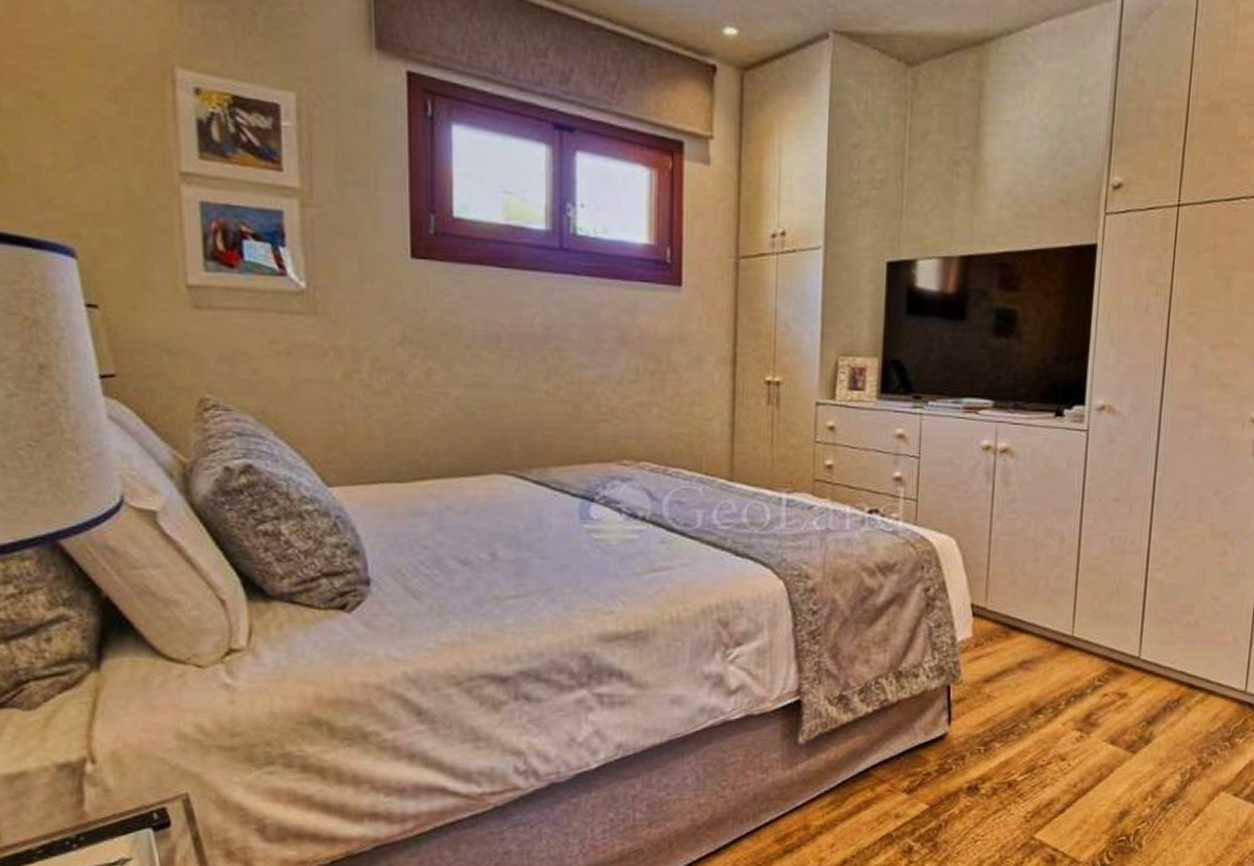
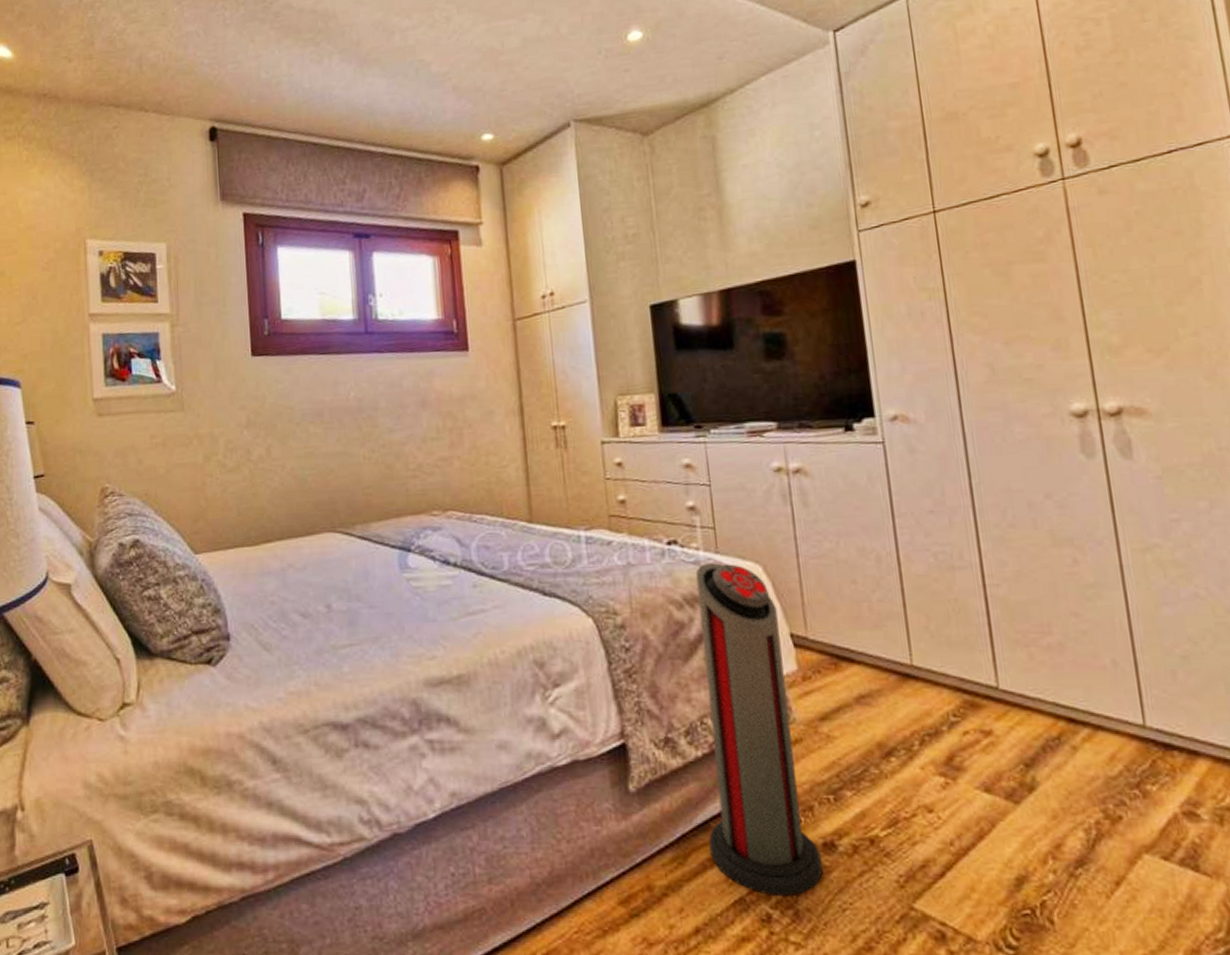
air purifier: none [866,534,964,831] -> present [695,563,823,895]

